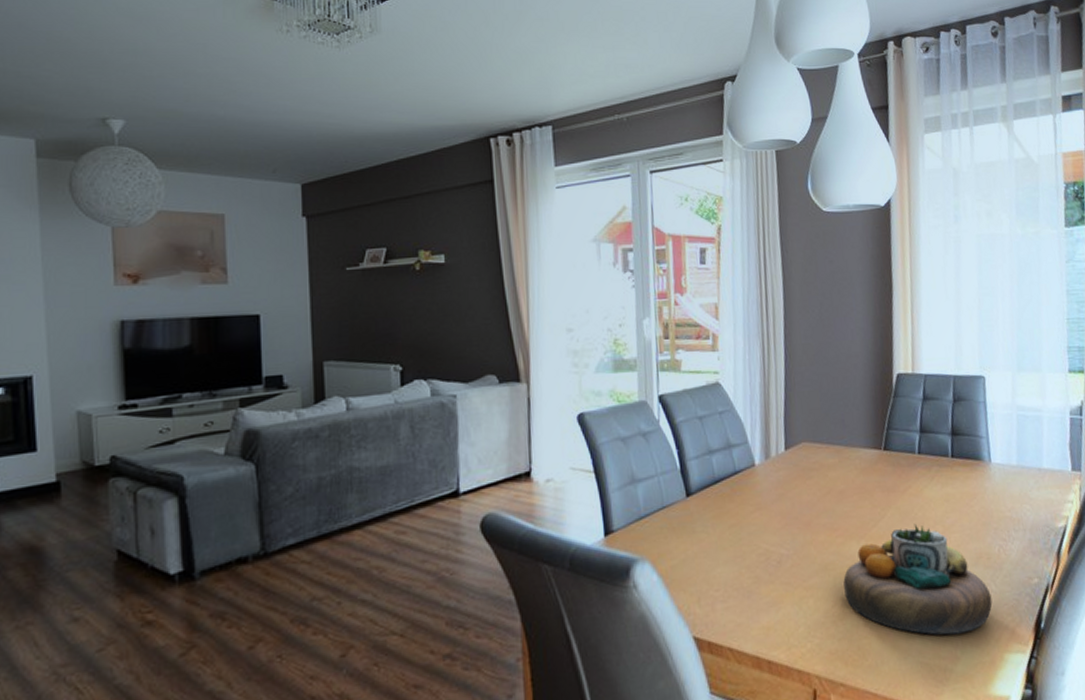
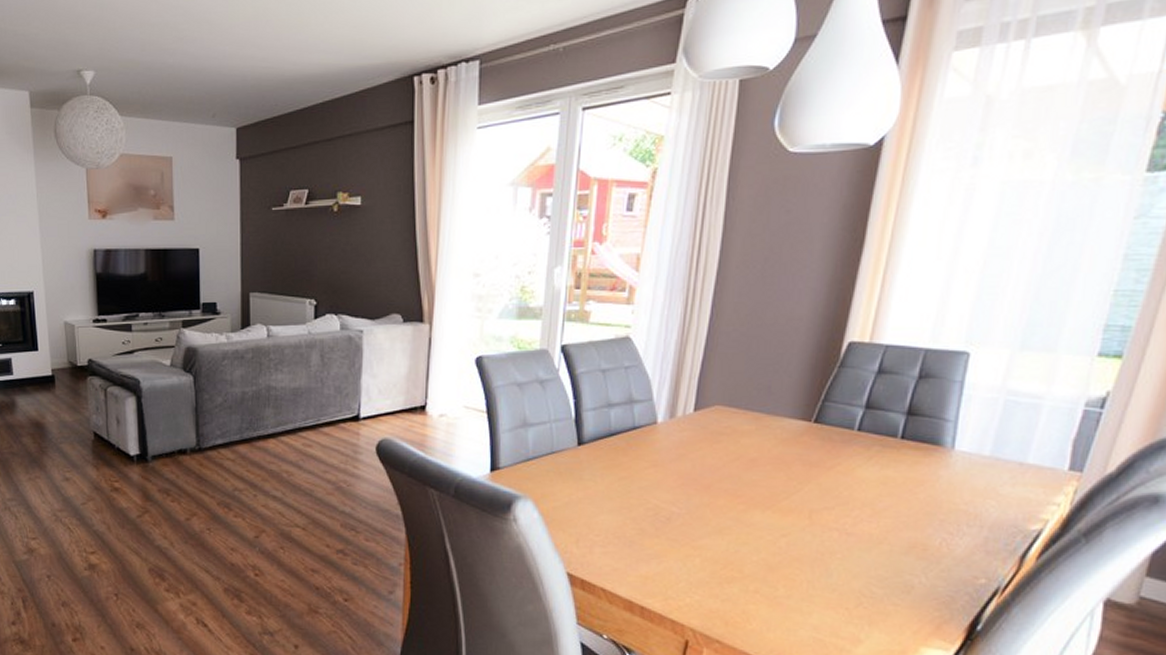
decorative bowl: present [843,523,993,635] -> none [737,502,919,619]

